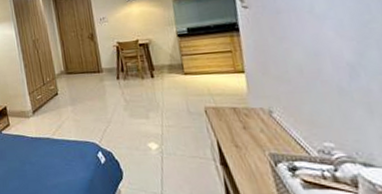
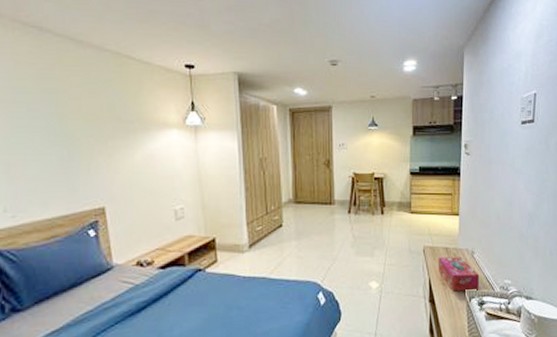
tissue box: none [225,116,287,156] -> present [439,256,480,292]

